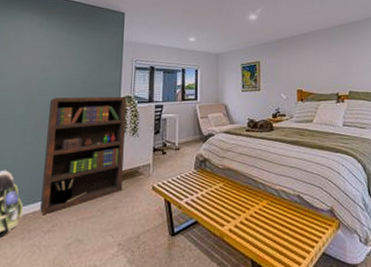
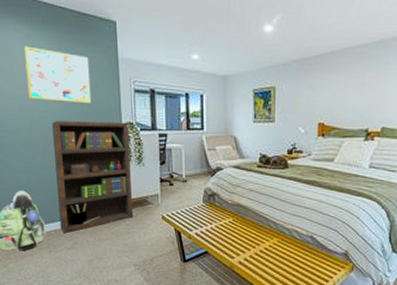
wall art: none [31,33,96,81] -> present [24,46,92,104]

